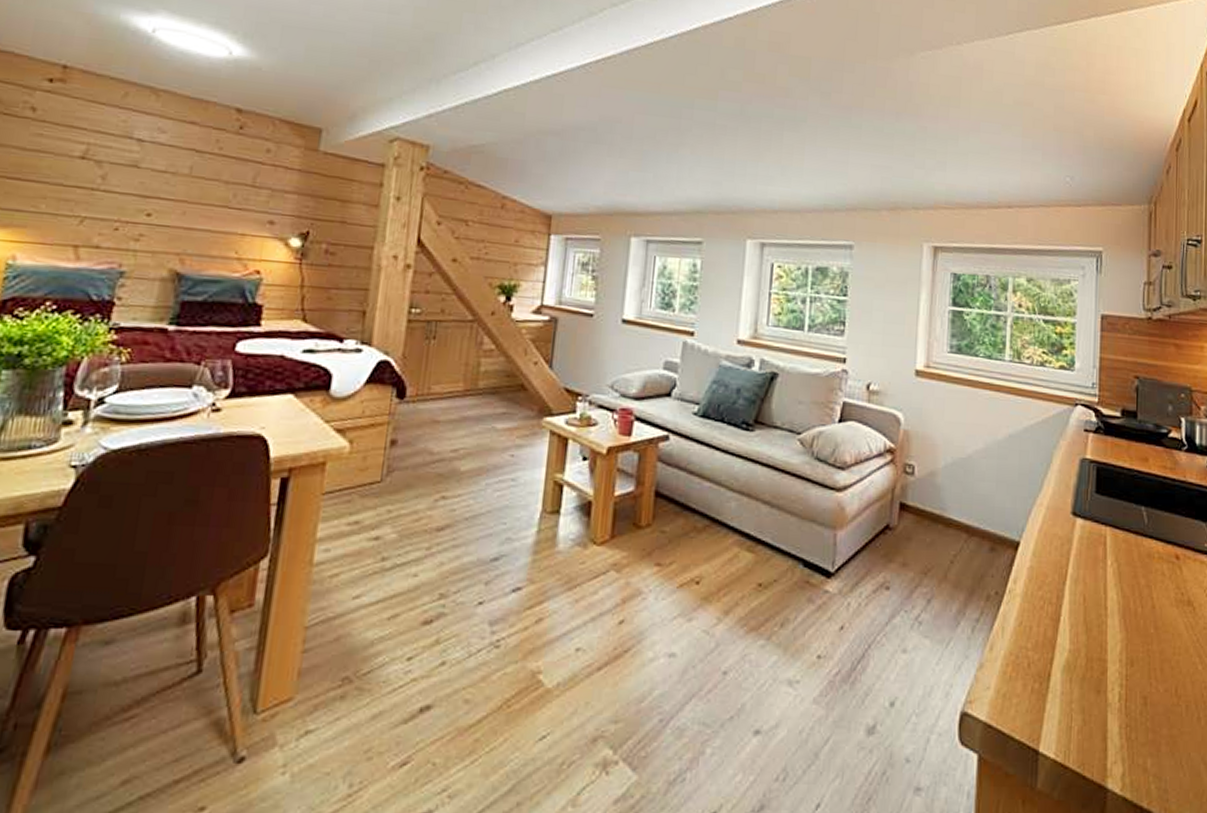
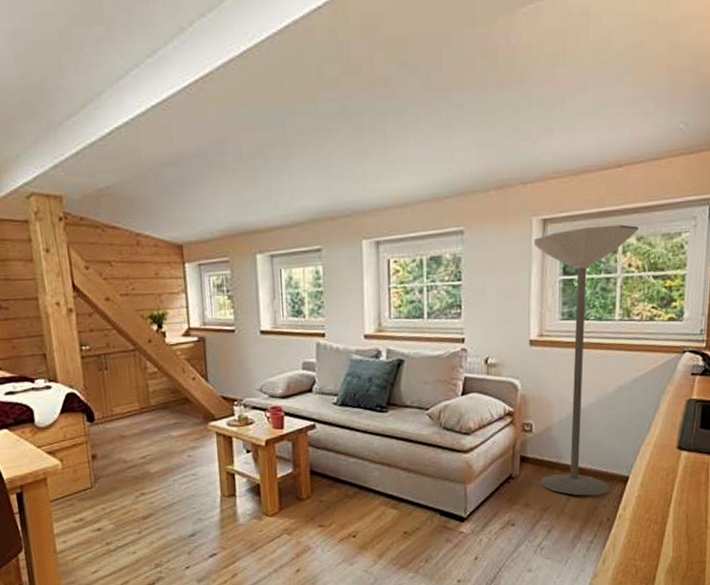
floor lamp: none [919,260,1029,561] -> present [533,224,639,496]

